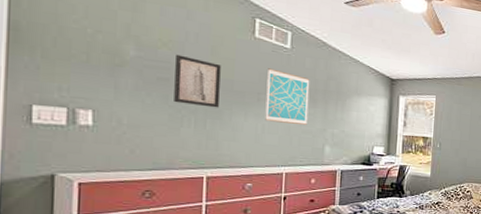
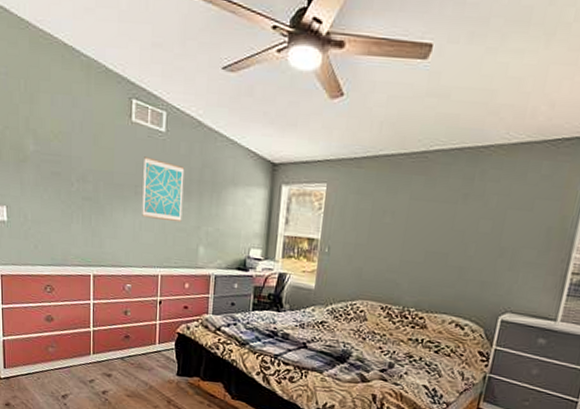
wall art: present [174,54,221,108] -> none [65,146,102,203]

